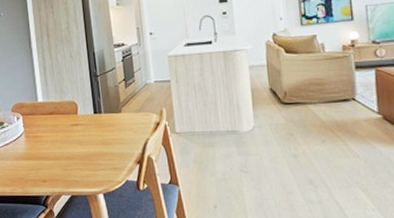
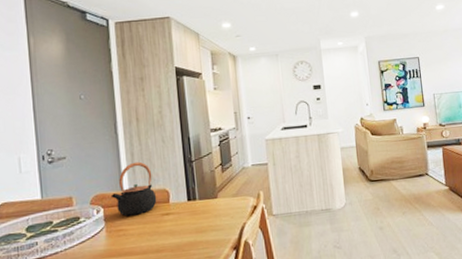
teapot: none [28,74,67,125] -> present [111,161,157,217]

